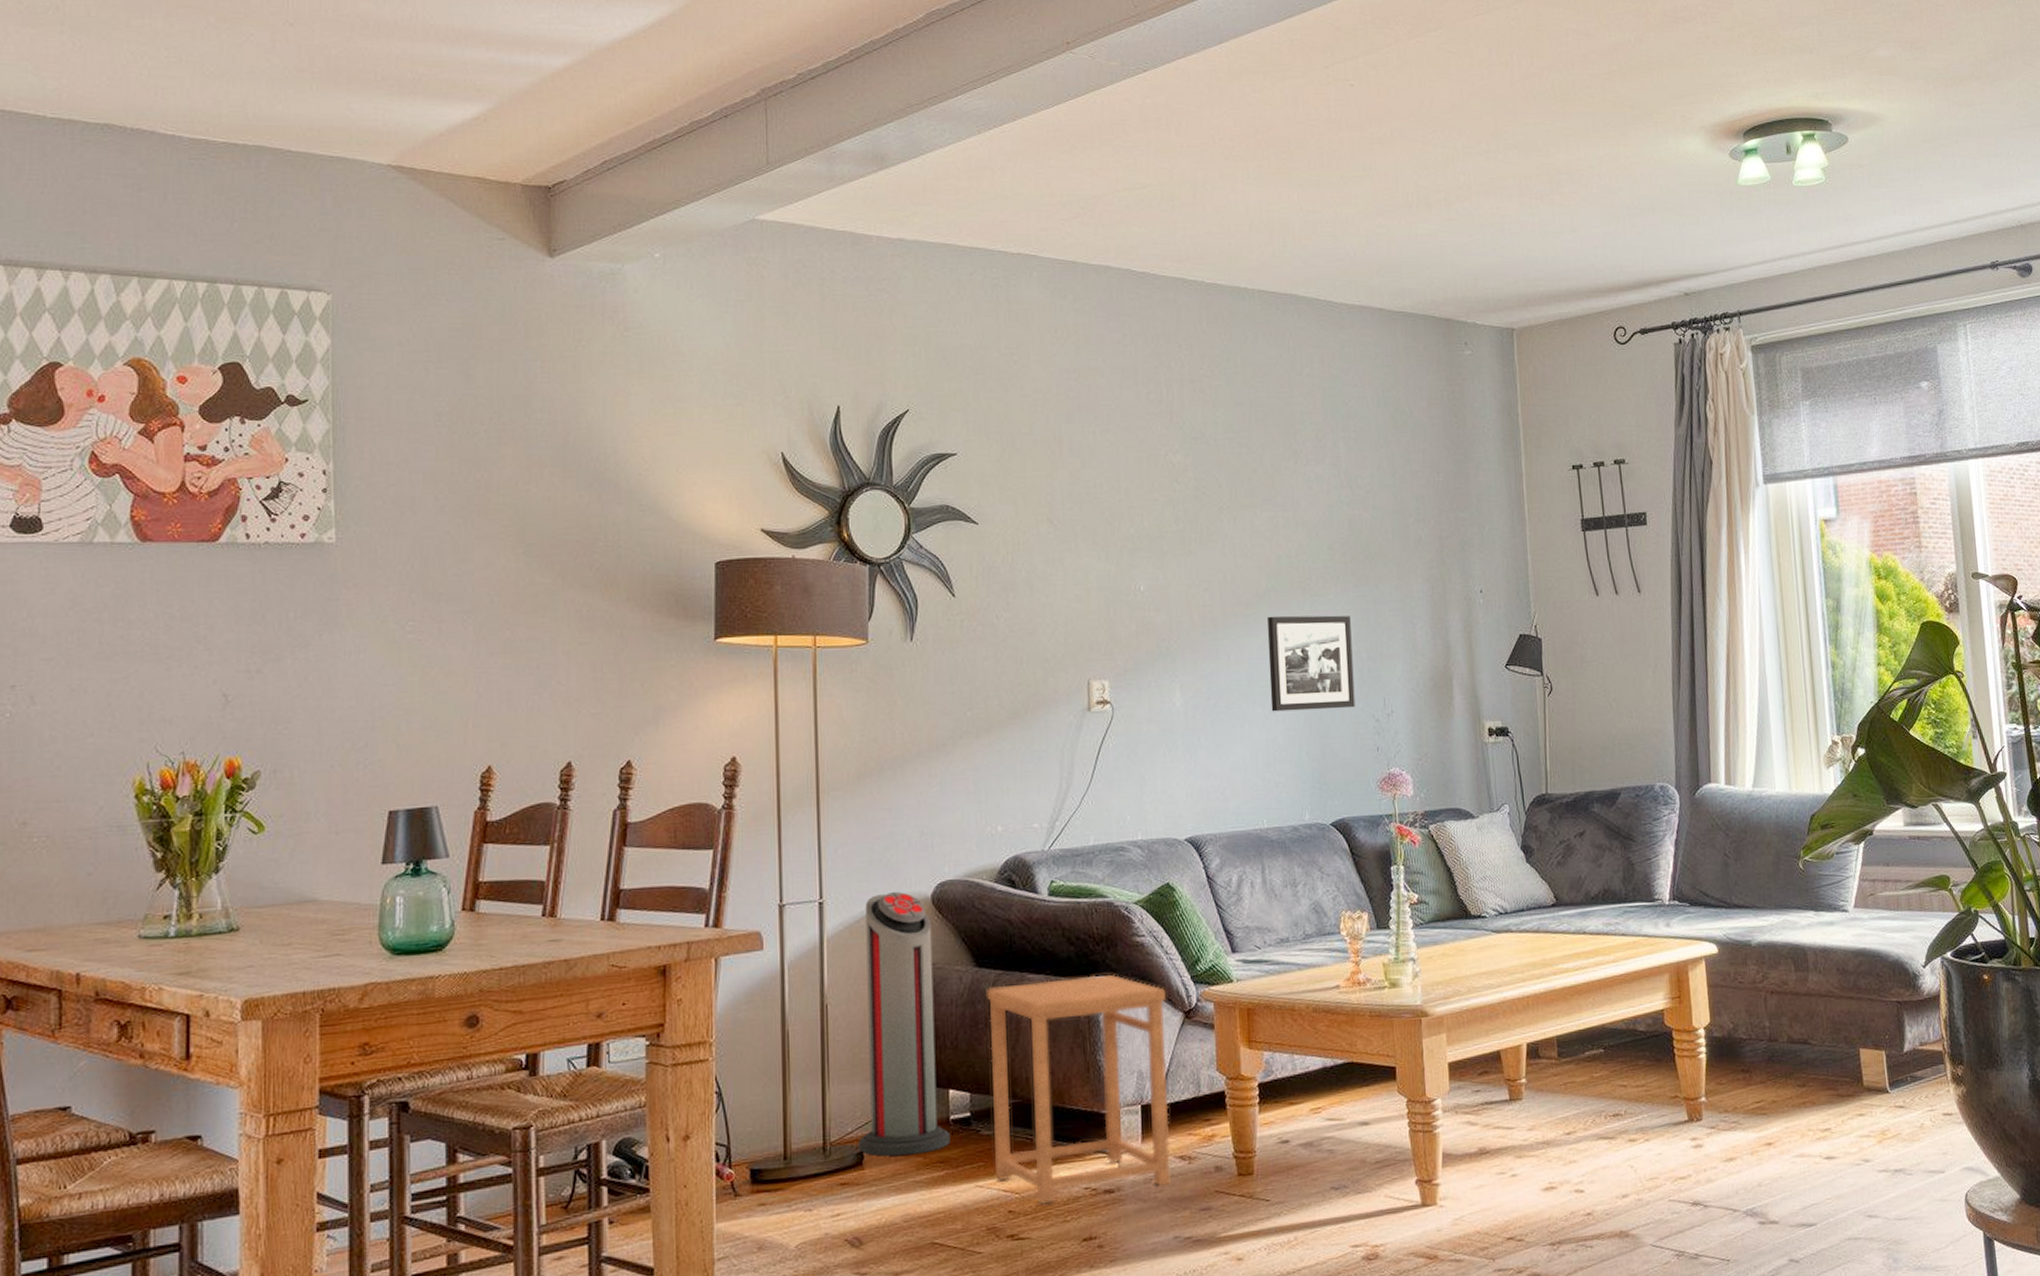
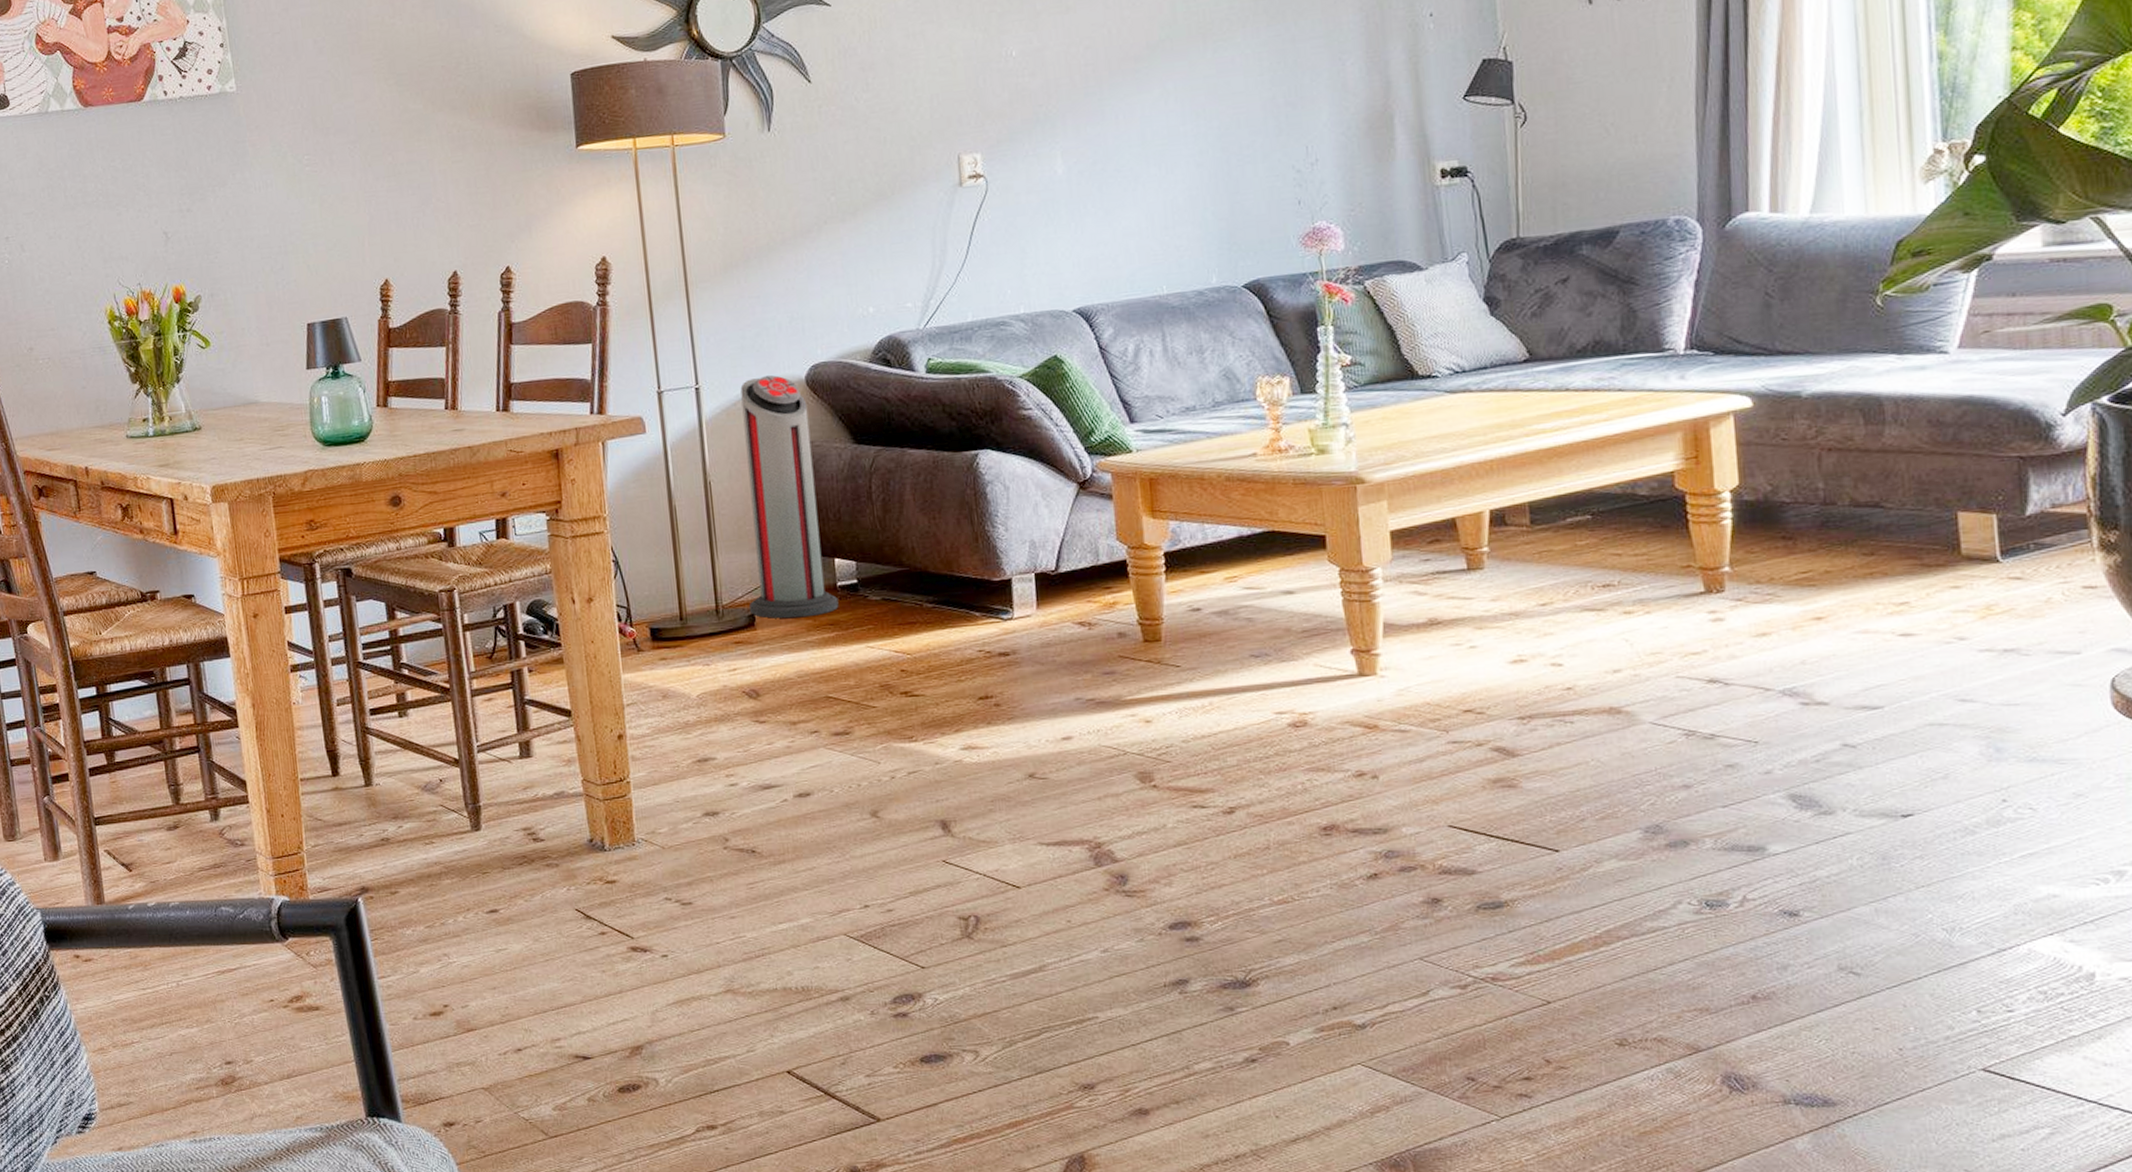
side table: present [987,974,1171,1205] -> none [867,447,1070,665]
picture frame: present [1267,615,1355,712] -> none [1161,59,1271,172]

